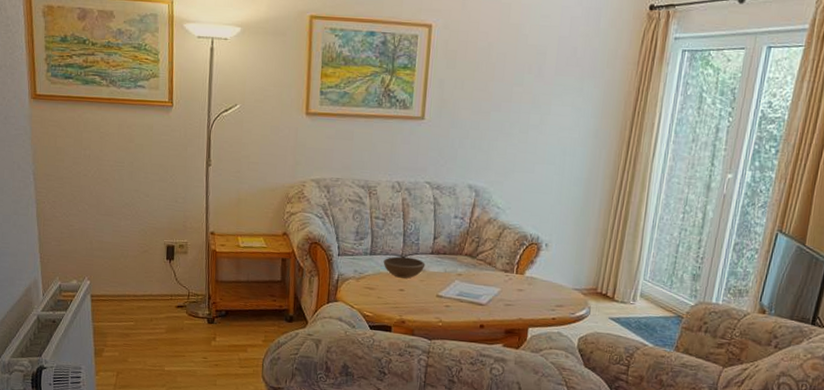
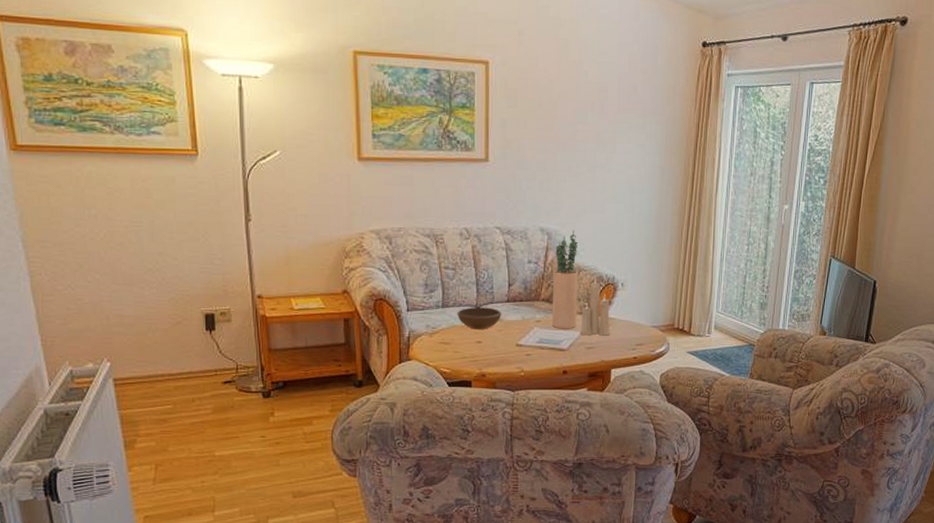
vase: none [472,188,505,285] -> present [551,230,579,329]
candle: none [500,235,532,295] -> present [580,276,611,336]

